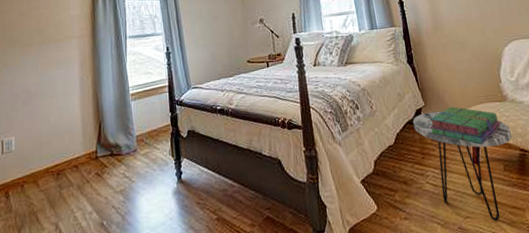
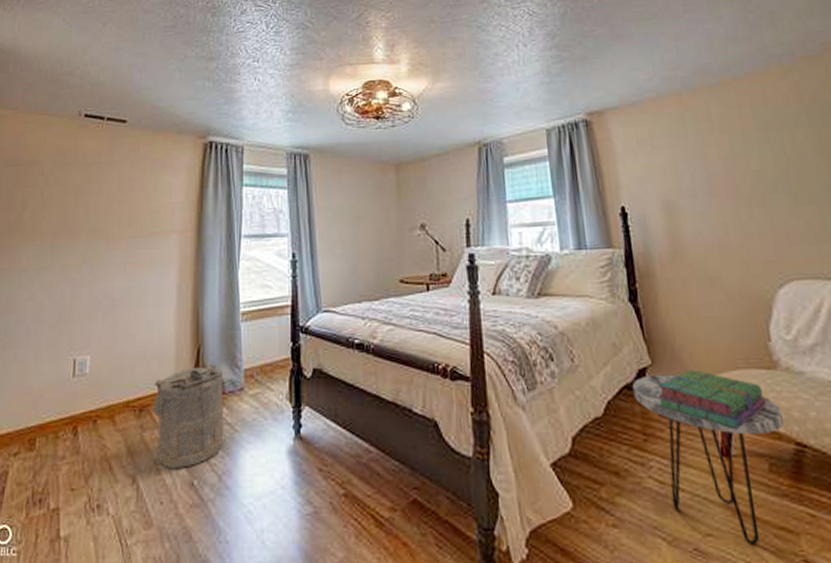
laundry hamper: none [66,134,125,215] -> present [151,365,224,468]

